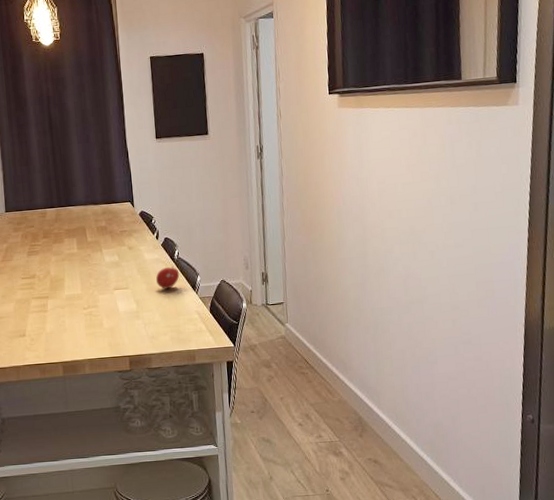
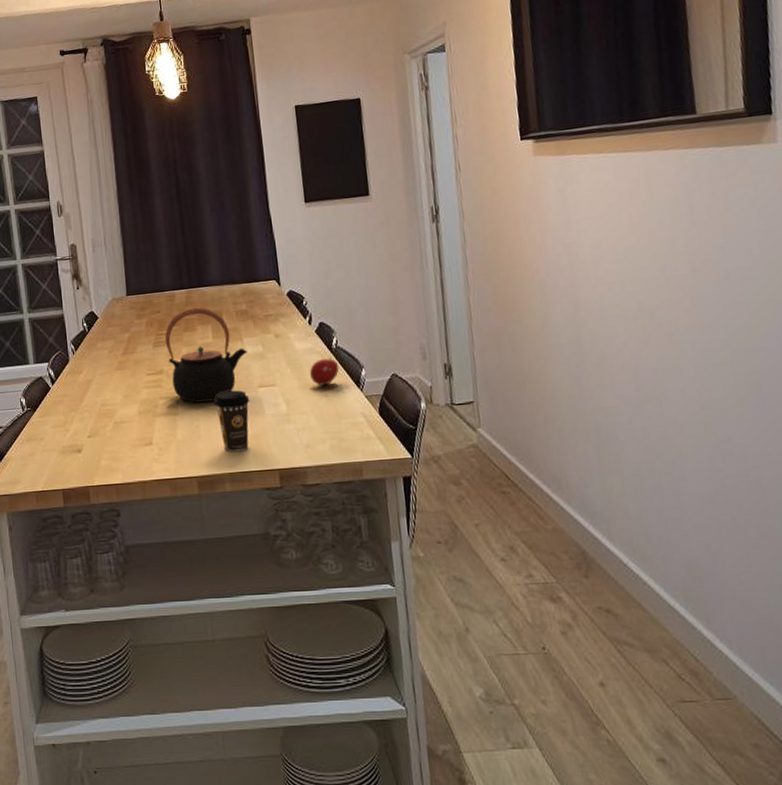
teapot: none [37,223,106,302] -> present [164,307,247,403]
coffee cup: none [77,292,107,342] -> present [214,390,250,452]

